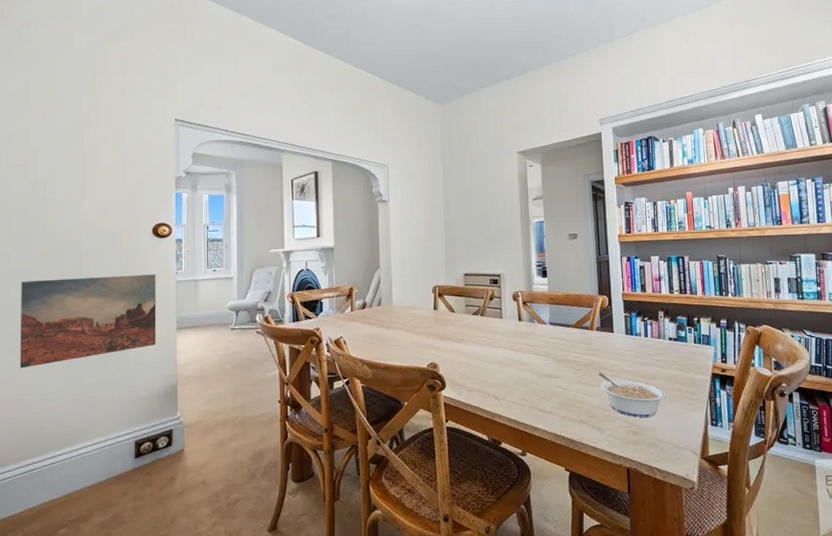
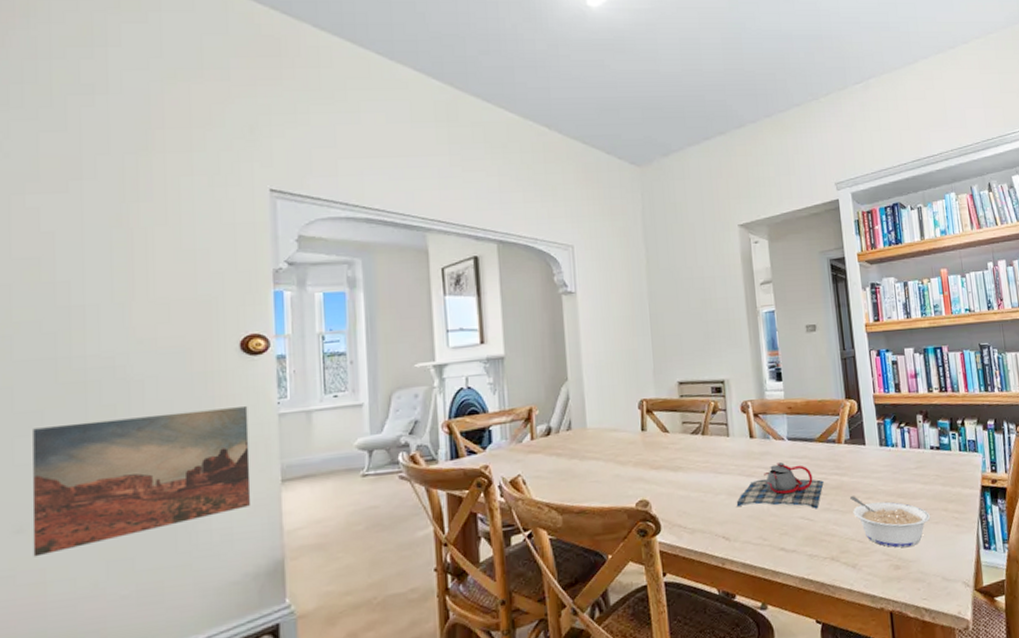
teapot: none [505,342,578,381] -> present [736,462,825,509]

